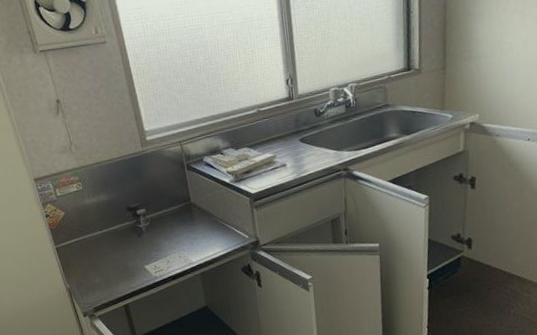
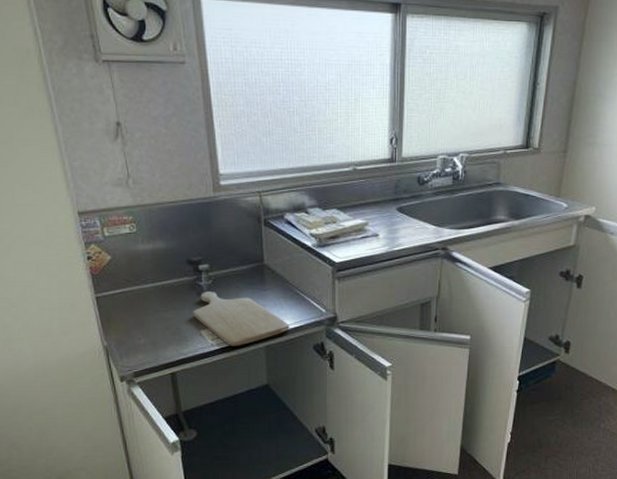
chopping board: none [136,231,219,277] -> present [192,292,290,346]

